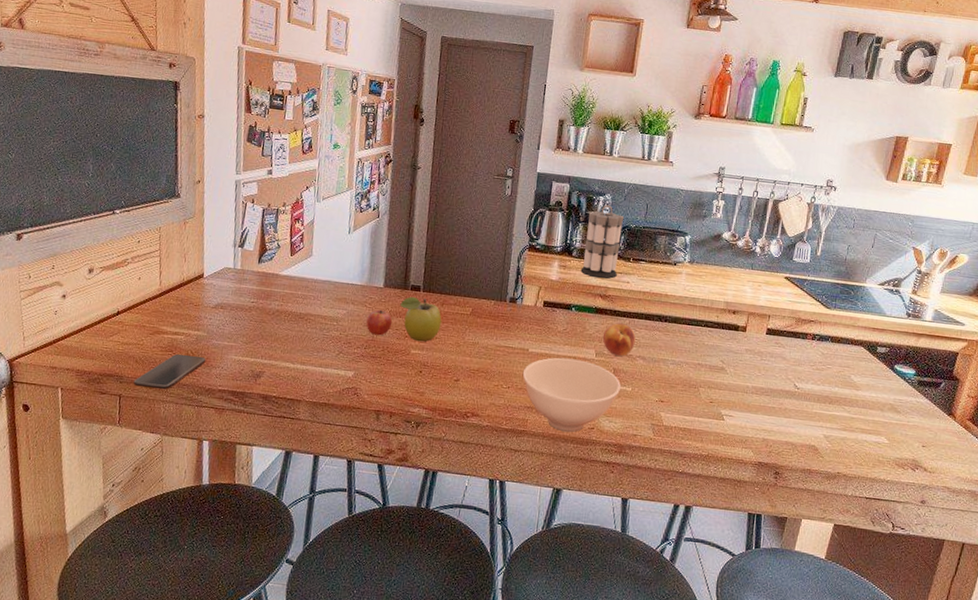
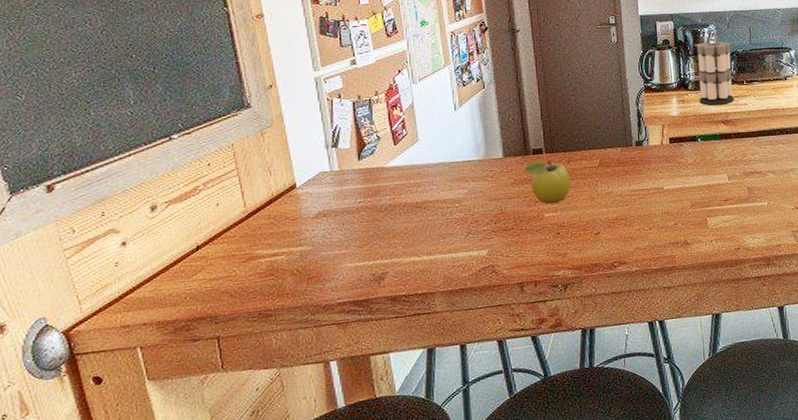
smartphone: present [133,353,206,390] -> none [232,272,317,323]
fruit: present [366,309,393,336] -> none [491,180,520,208]
bowl: present [522,357,622,433] -> none [661,186,758,259]
fruit: present [602,322,636,356] -> none [731,143,763,175]

